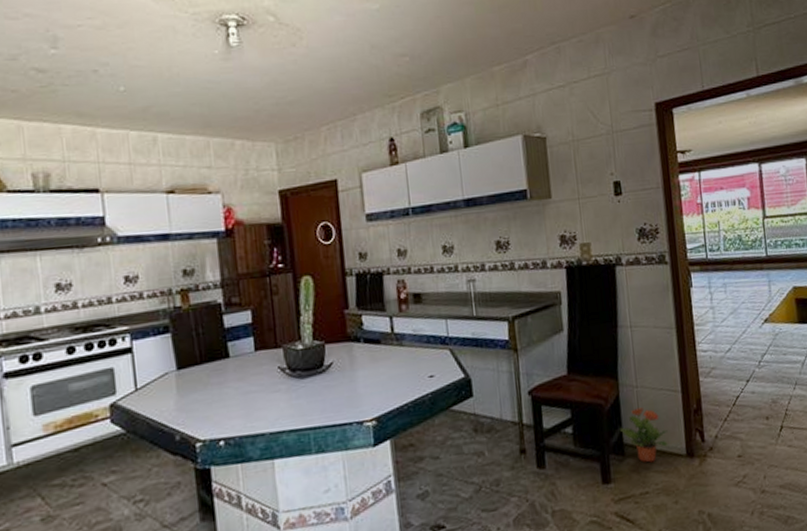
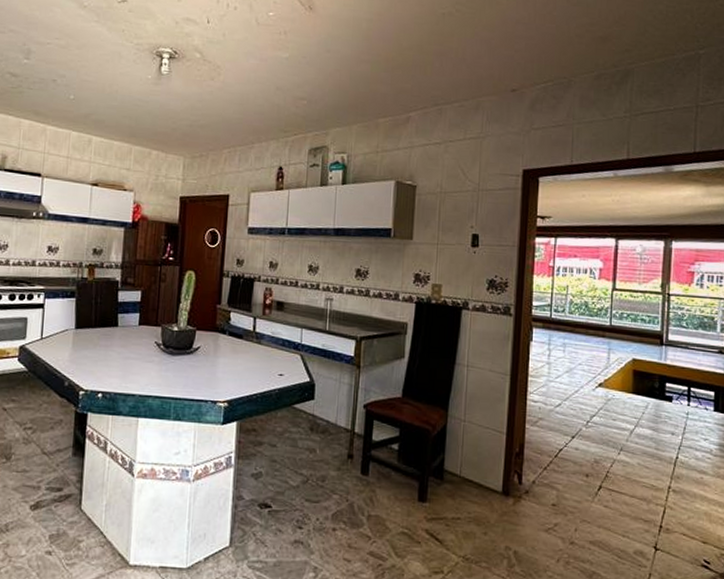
potted plant: present [619,407,669,463] -> none [442,440,489,492]

